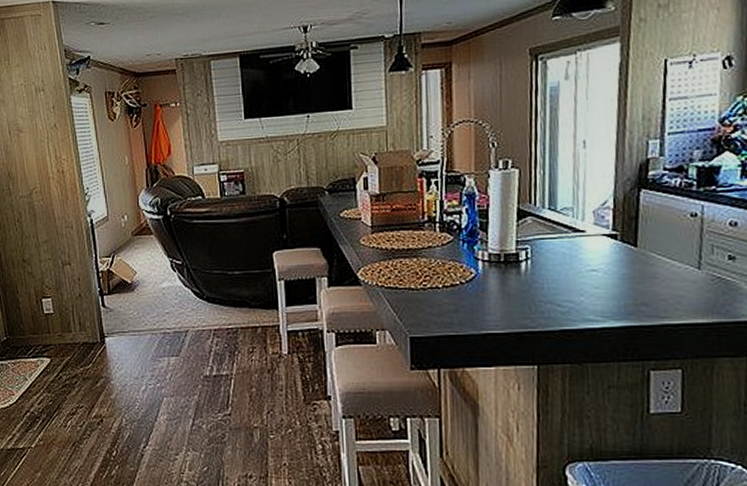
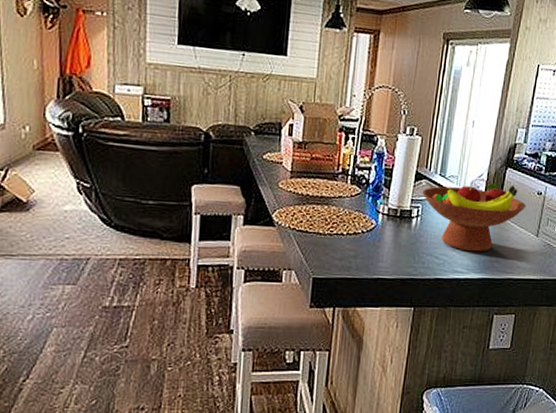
fruit bowl: none [528,209,676,295] -> present [421,182,526,252]

